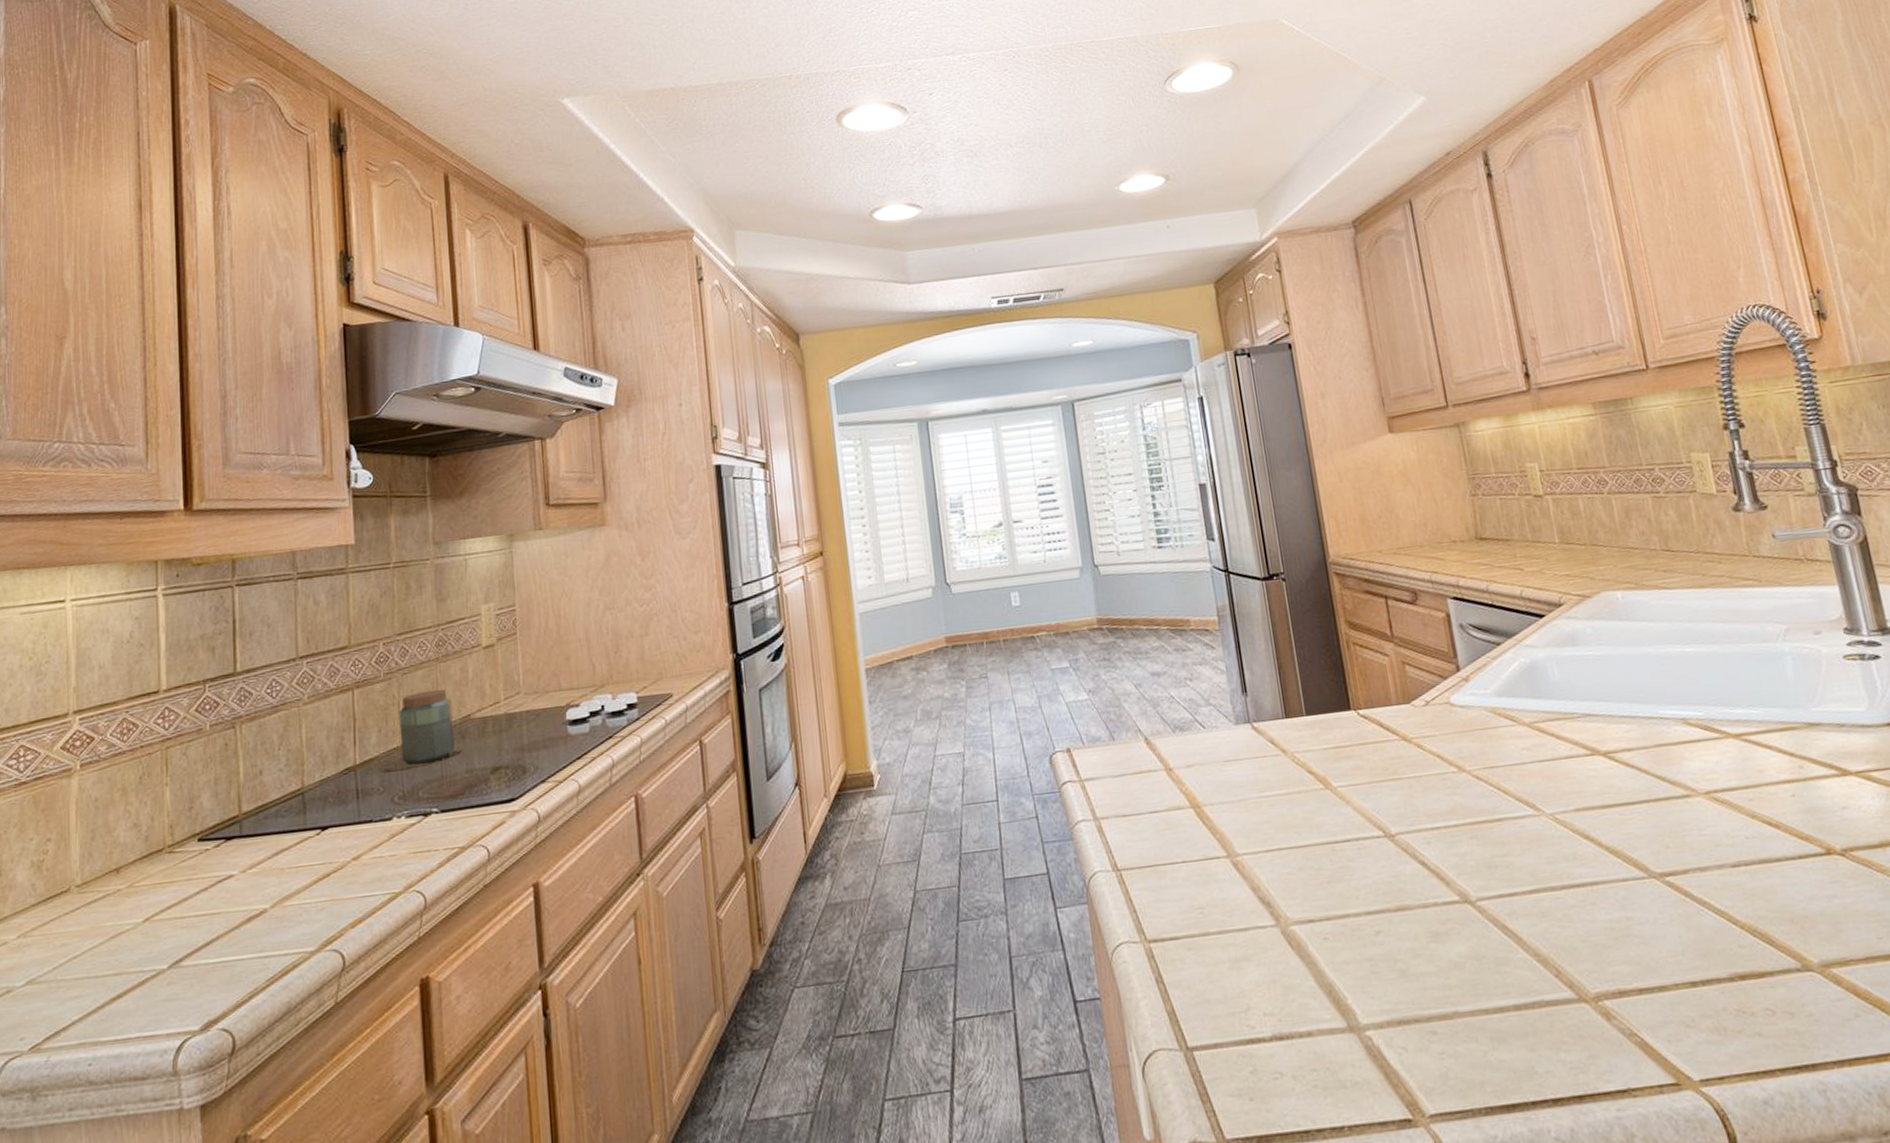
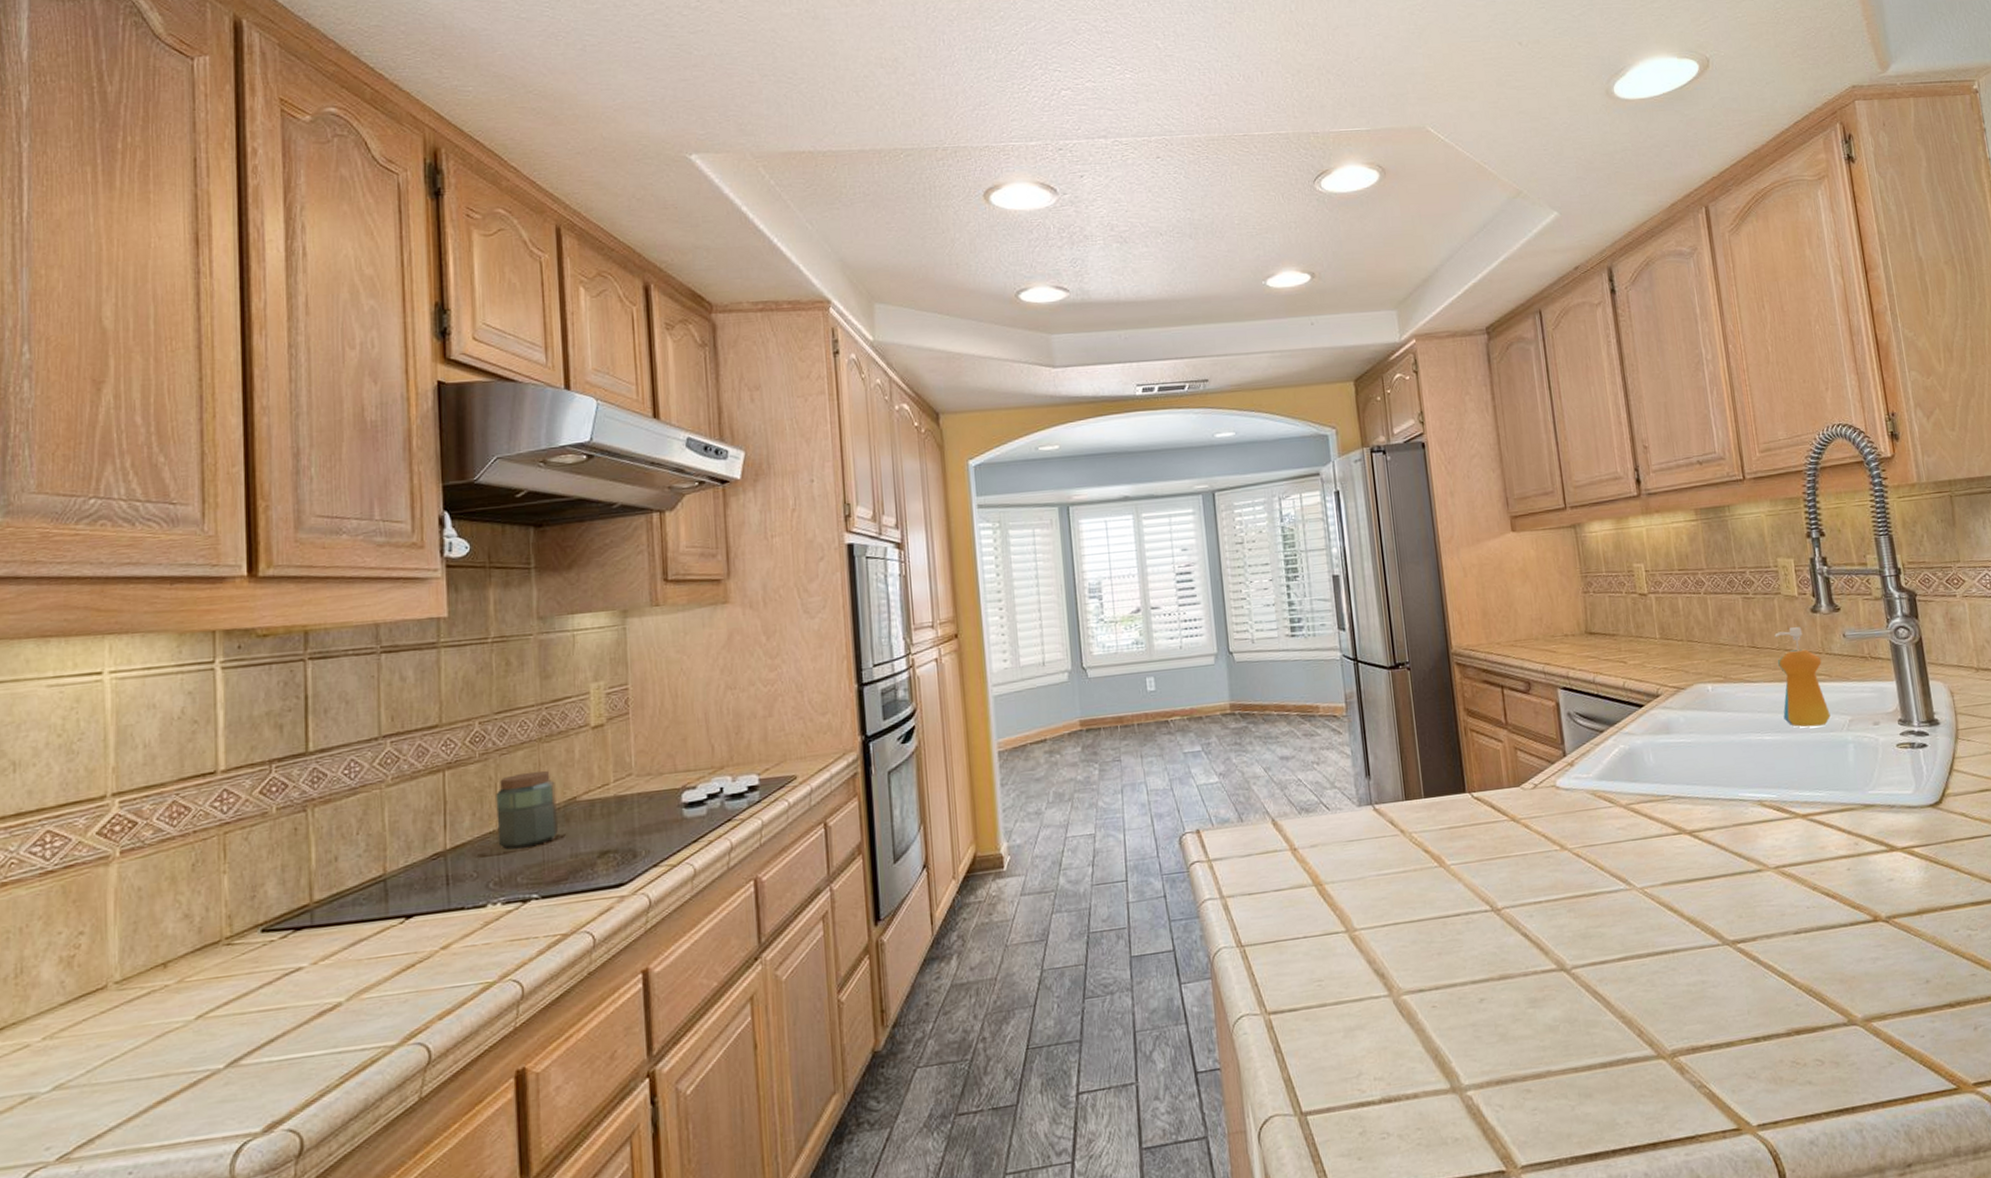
soap dispenser: none [1691,527,1763,638] -> present [1774,627,1831,728]

